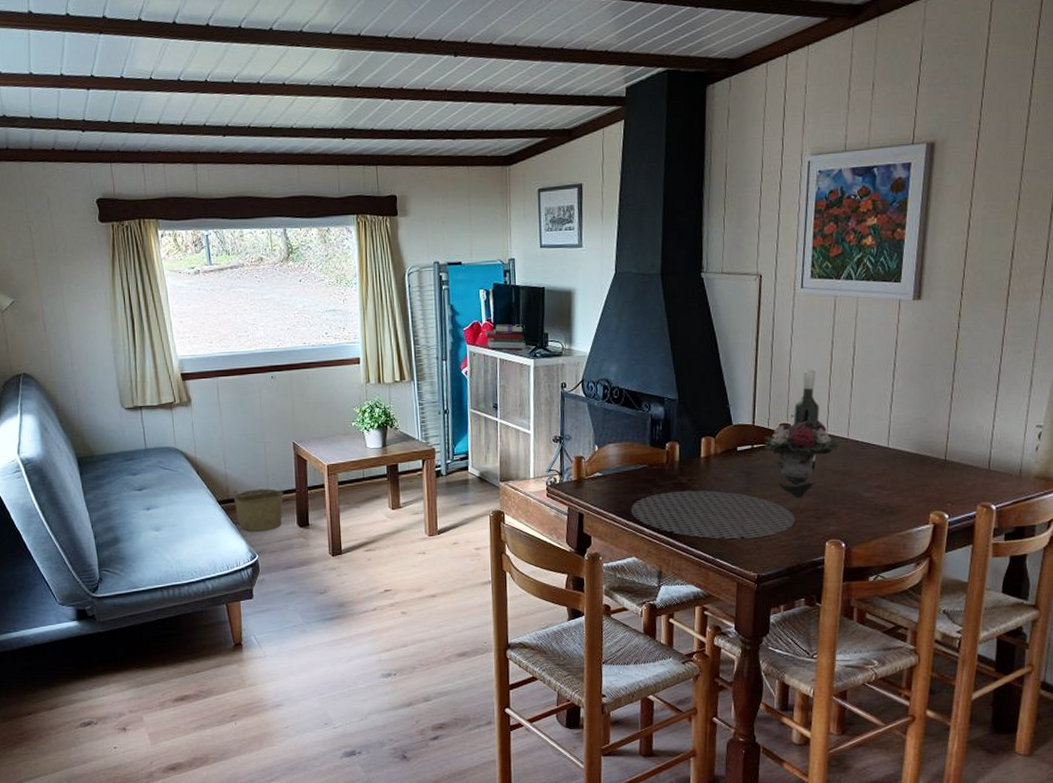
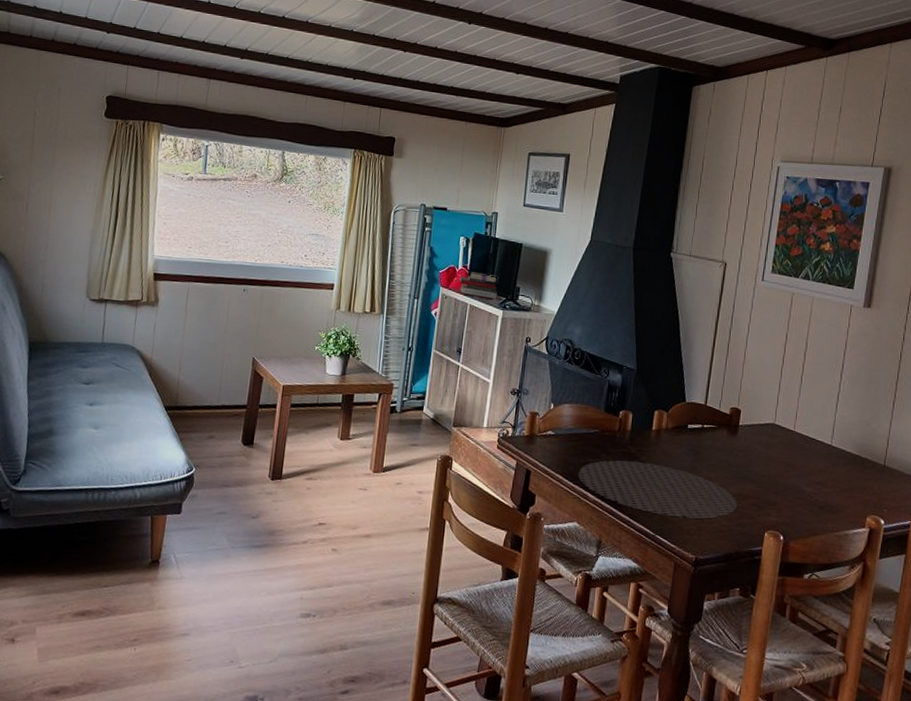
basket: present [233,488,283,532] -> none [181,398,234,445]
flower arrangement: present [727,404,842,498] -> none [682,381,788,484]
bottle: present [793,369,820,469] -> none [743,358,770,457]

